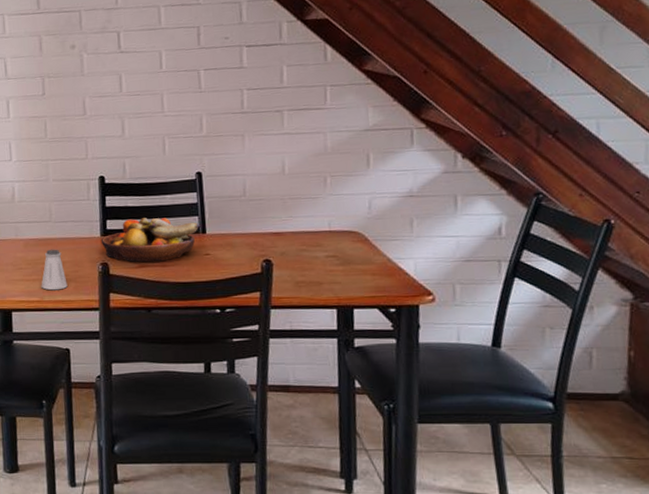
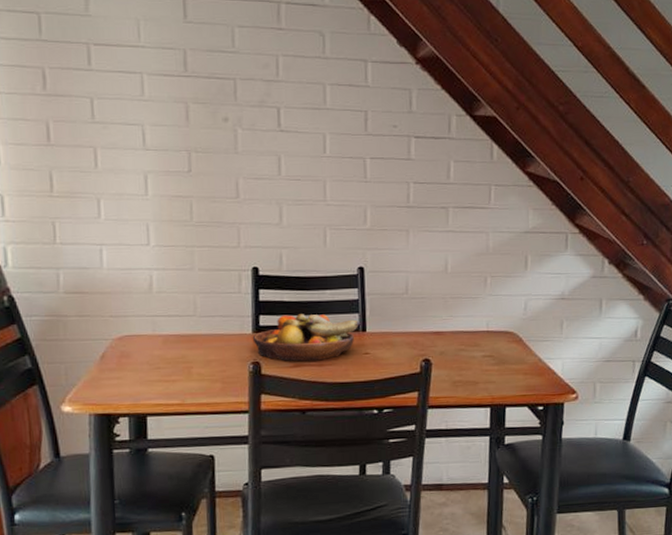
saltshaker: present [41,249,68,291] -> none [182,346,214,392]

